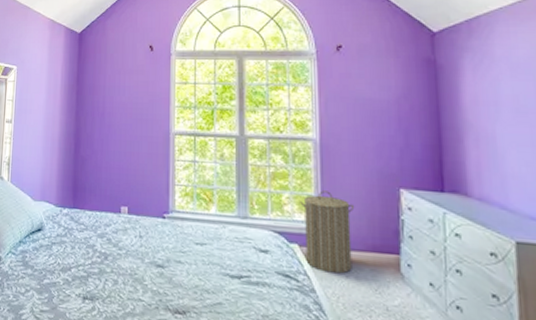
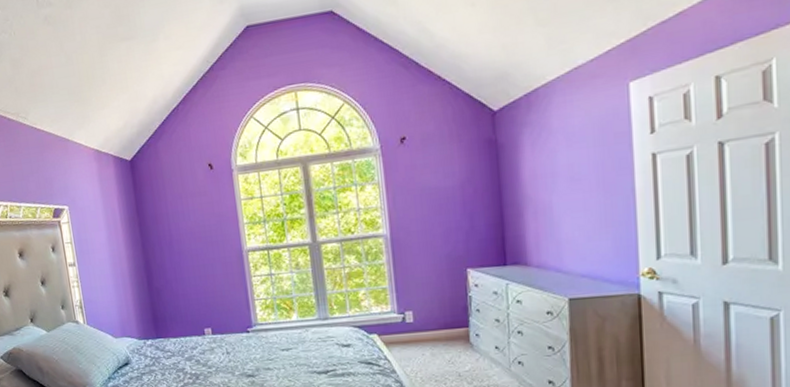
laundry hamper: present [300,190,355,274] -> none [376,281,427,354]

